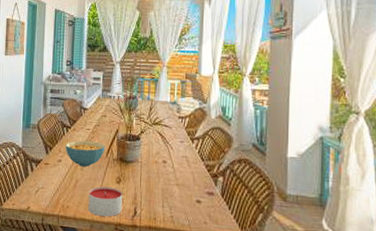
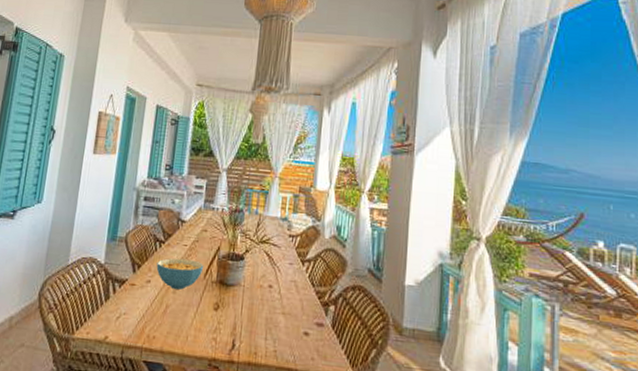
candle: present [88,186,123,217] -> none [178,313,220,351]

